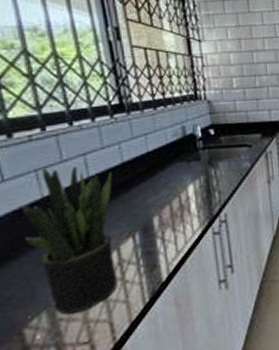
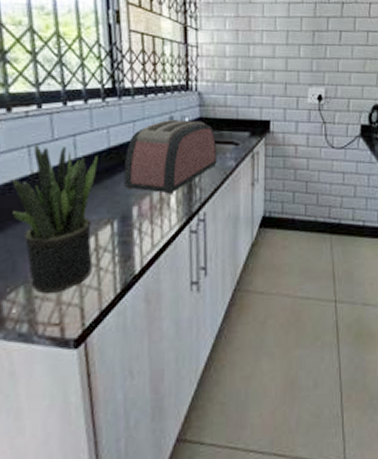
toaster: none [140,127,233,202] -> present [124,119,217,195]

